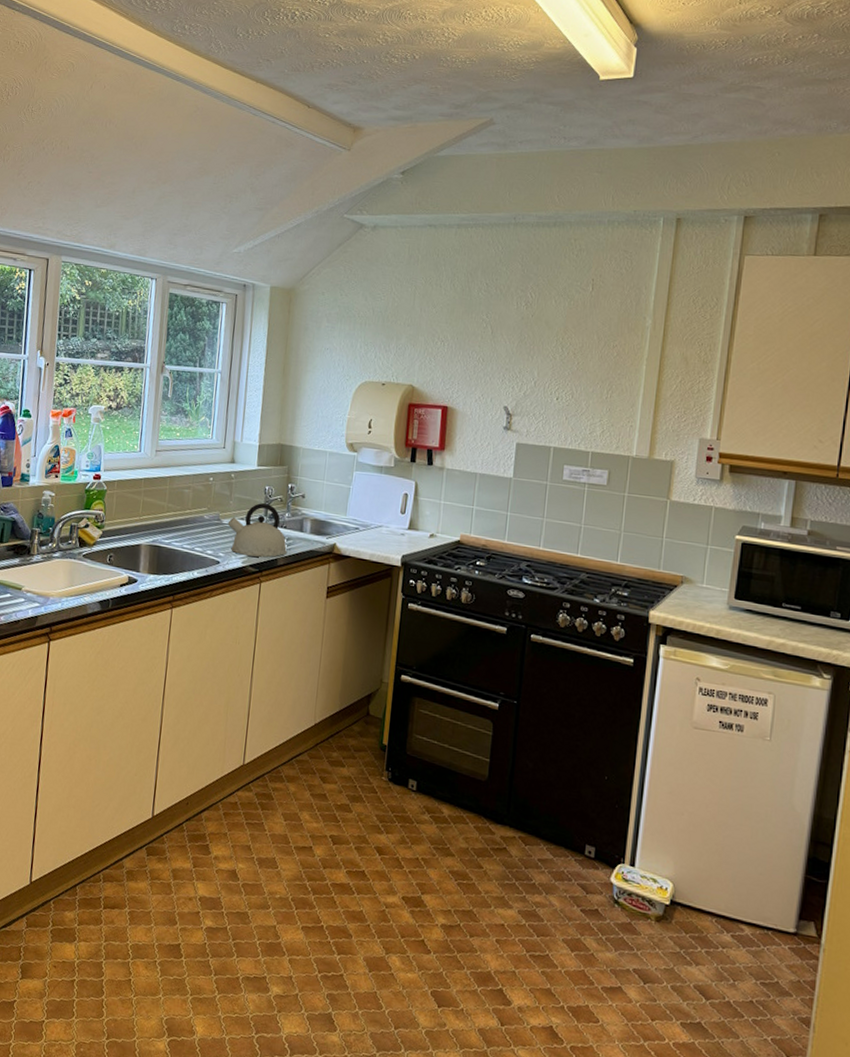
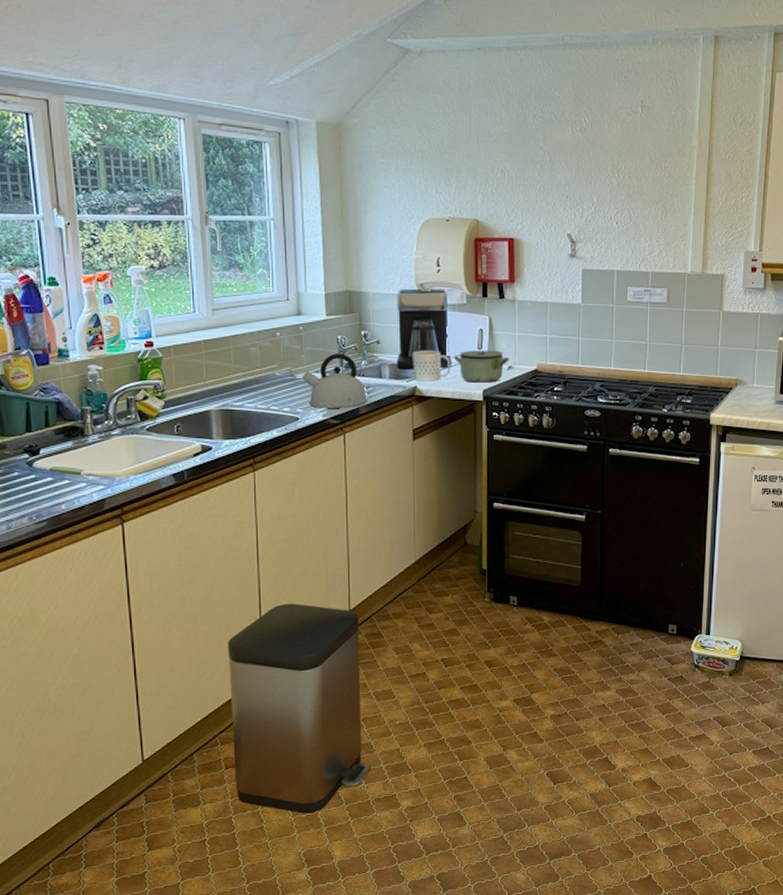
pedal bin: none [110,746,252,977] -> present [227,603,372,814]
coffee maker: none [319,447,376,530] -> present [397,288,452,370]
mug: none [333,508,372,542] -> present [413,350,450,383]
cooking pot: none [375,514,432,549] -> present [453,350,509,383]

